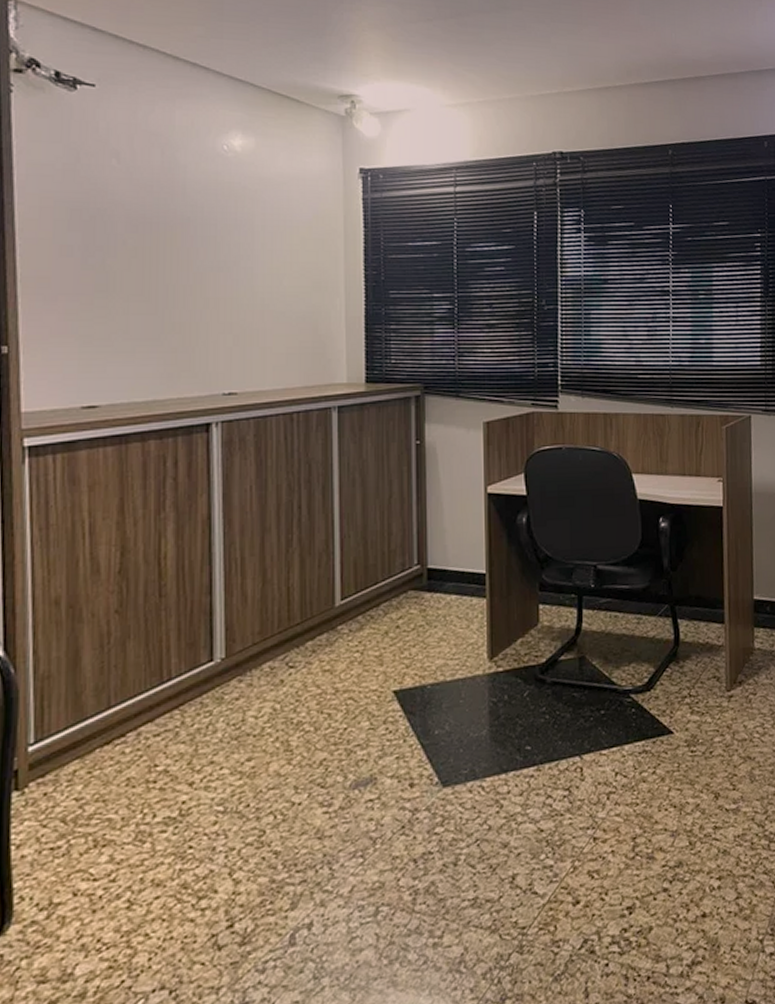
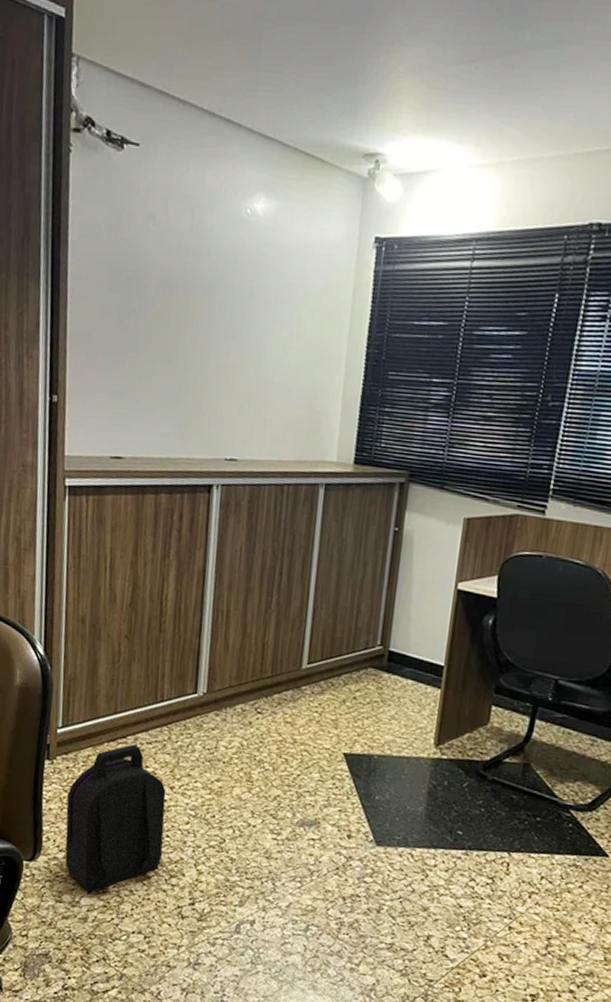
backpack: none [46,741,186,956] -> present [65,744,166,893]

